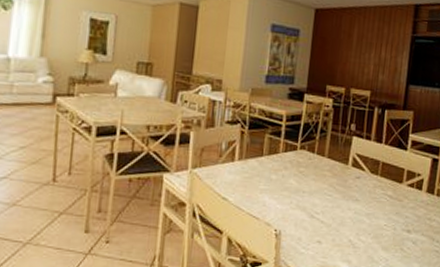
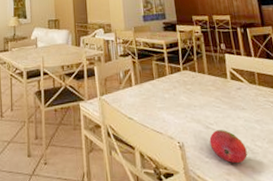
fruit: none [310,220,349,256] -> present [209,130,248,163]

